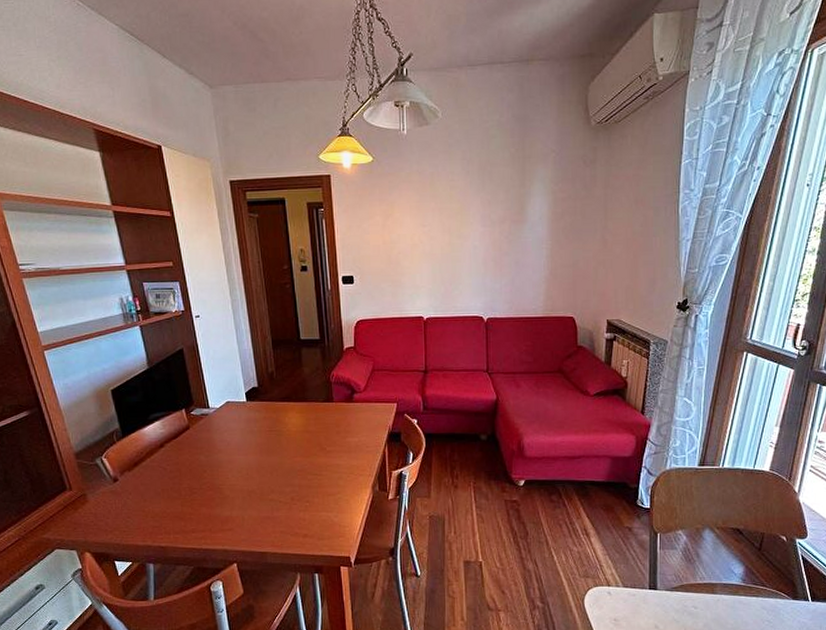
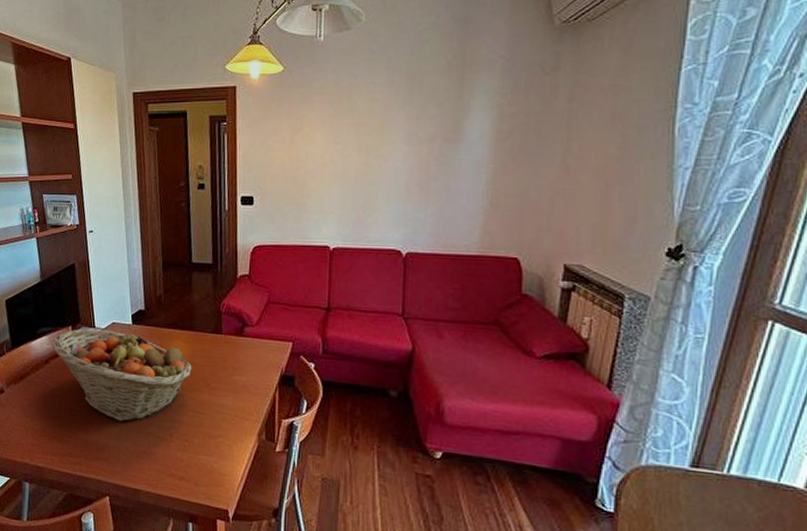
fruit basket: none [166,409,308,493] -> present [52,328,192,422]

